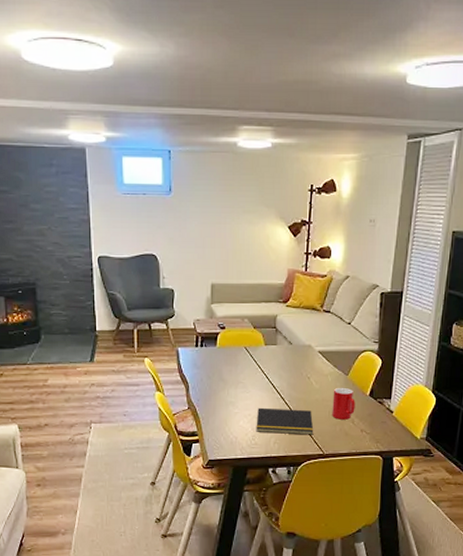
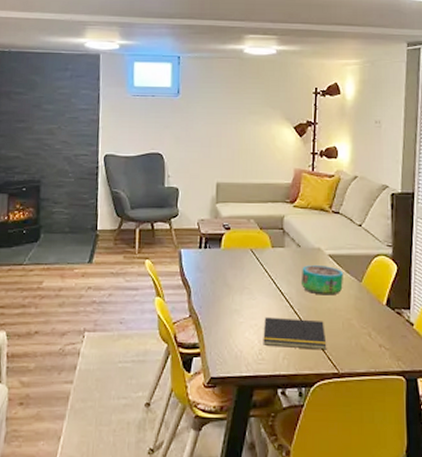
decorative bowl: none [292,361,331,388] -> present [302,265,343,296]
cup: present [332,388,355,420] -> none [346,296,371,333]

